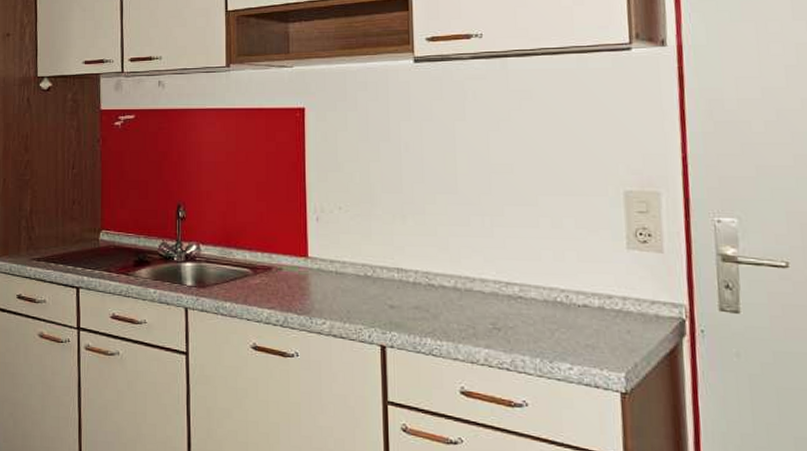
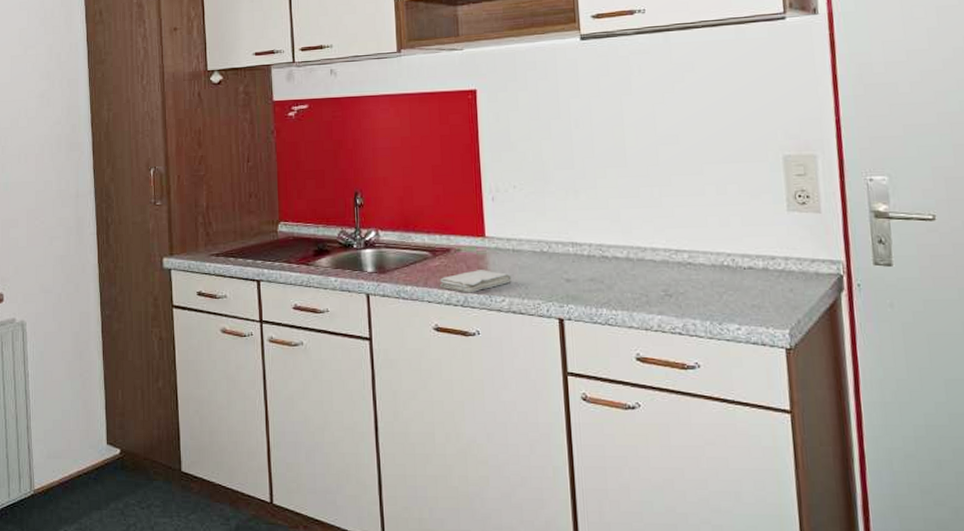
washcloth: none [260,290,333,314] -> present [440,270,512,293]

